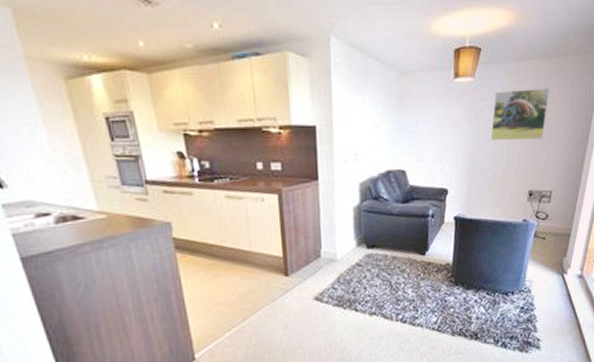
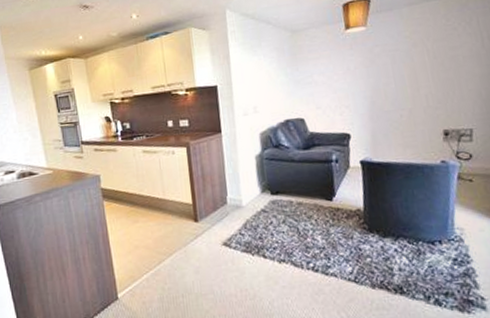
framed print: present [490,87,550,141] -> none [390,25,454,83]

